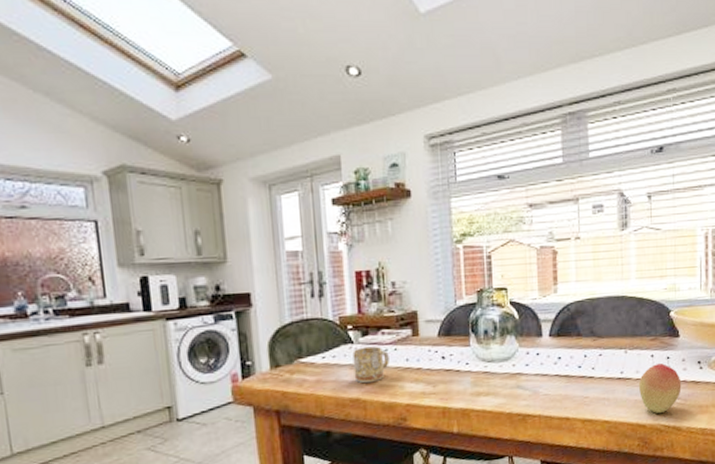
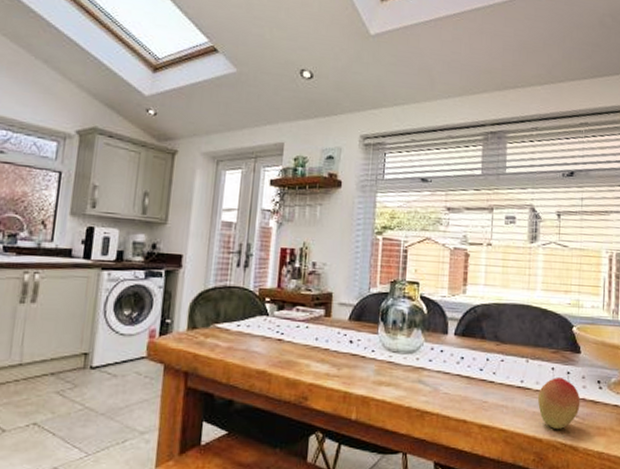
mug: present [352,346,390,384] -> none [264,320,300,357]

